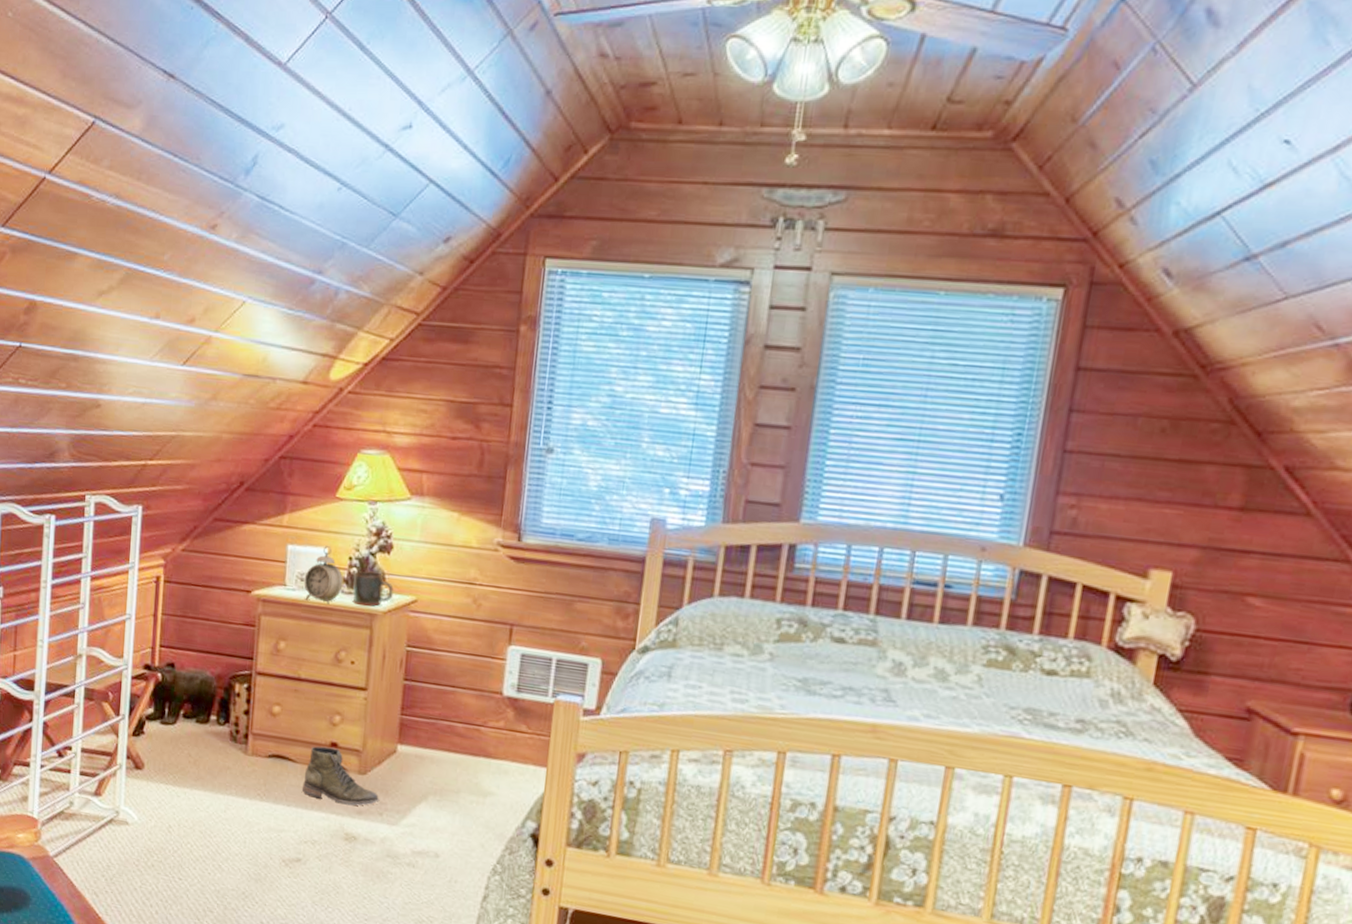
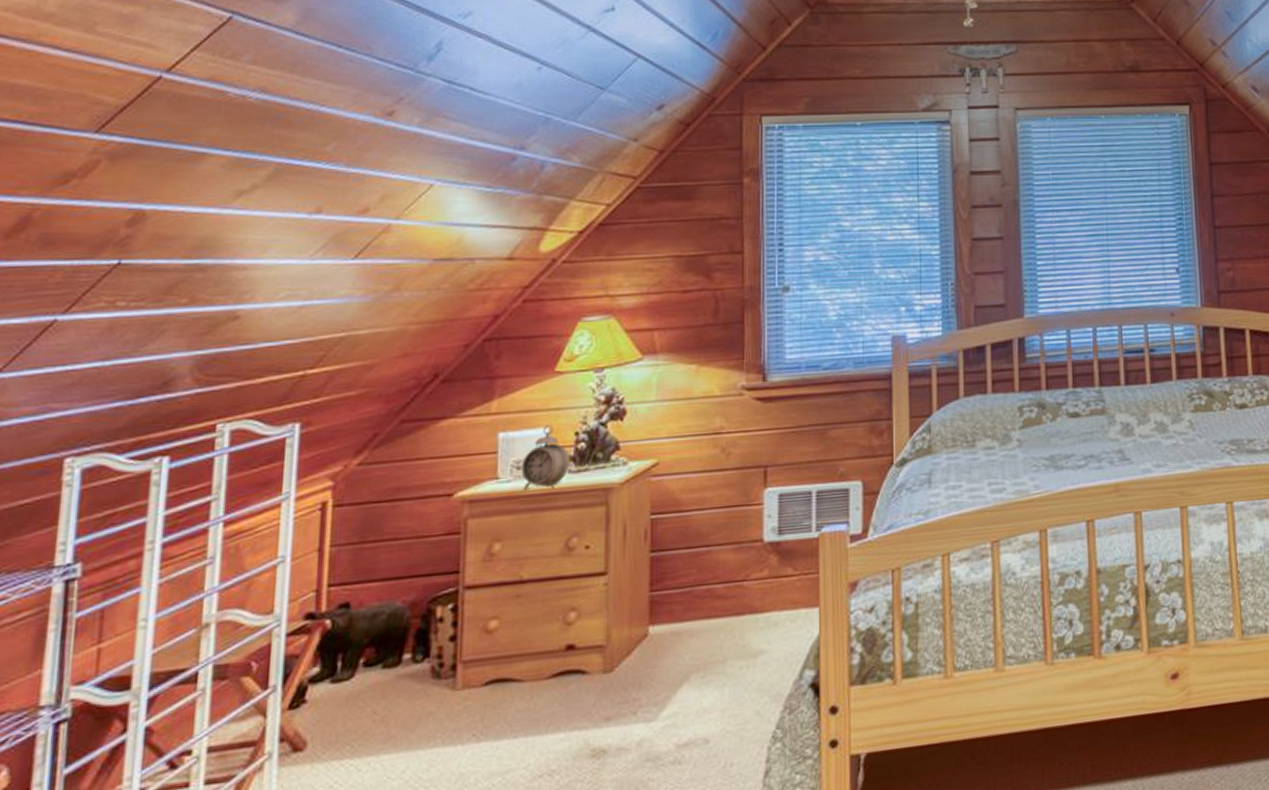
boot: present [302,746,380,806] -> none [533,650,632,718]
mug: present [353,570,394,606] -> none [582,442,630,482]

